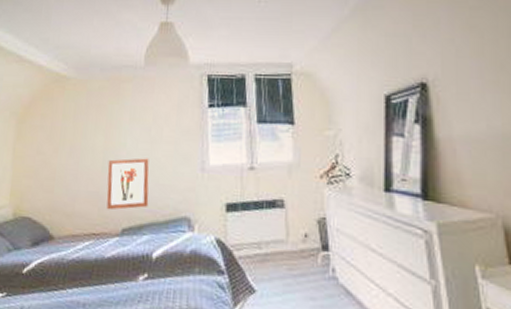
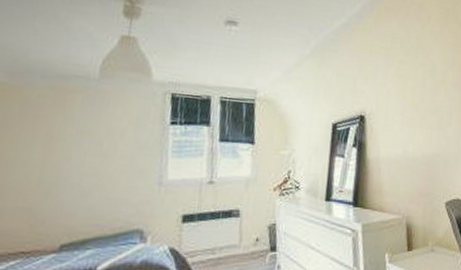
wall art: present [106,158,149,210] -> none [41,172,99,227]

